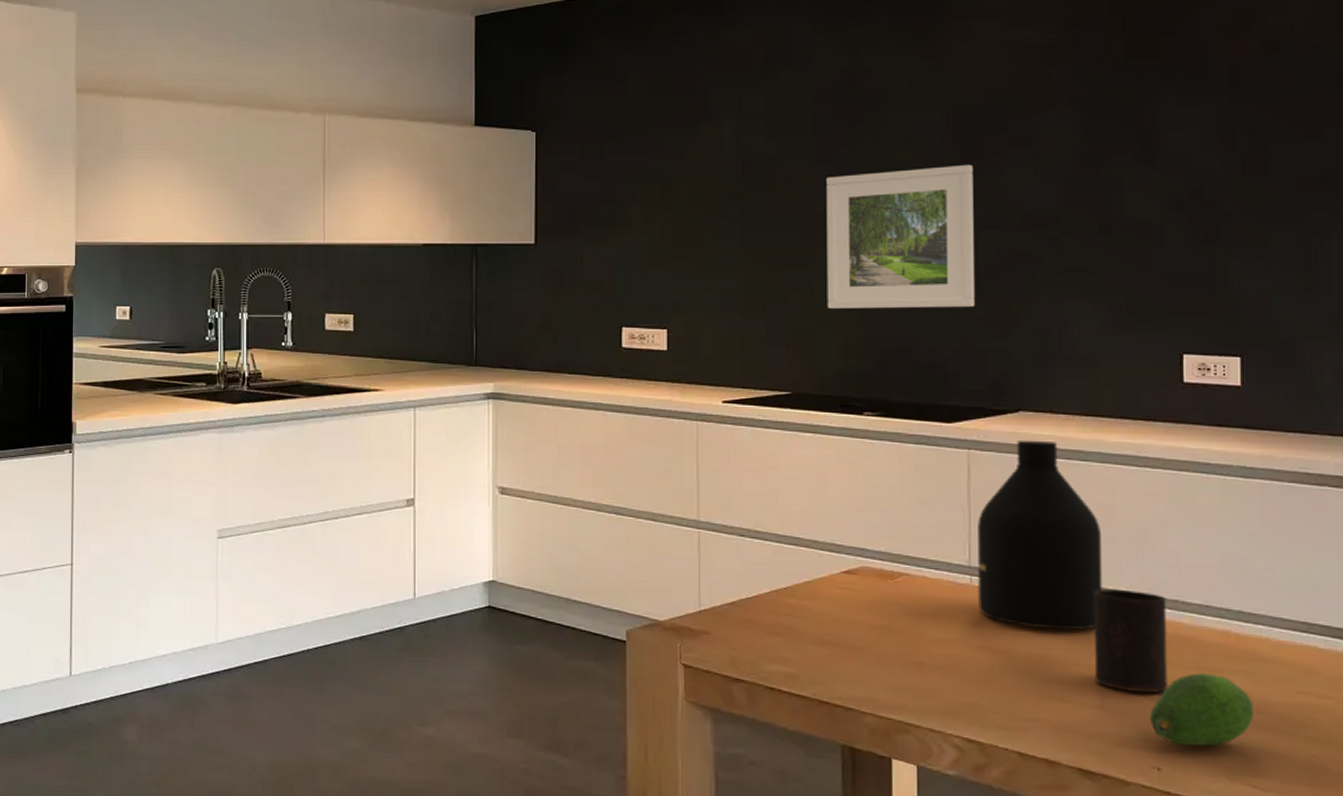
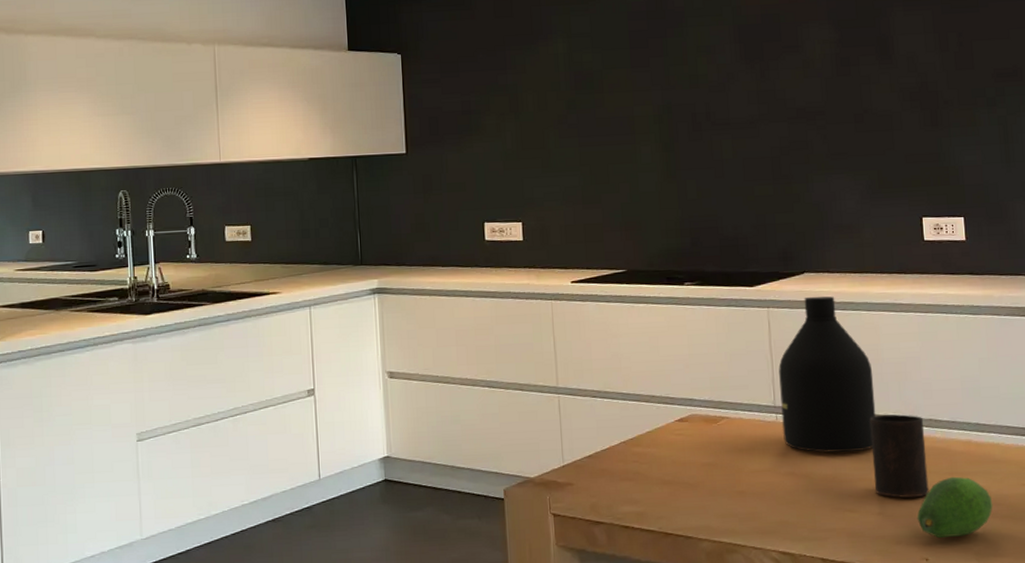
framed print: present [826,164,976,309] -> none [643,69,766,196]

